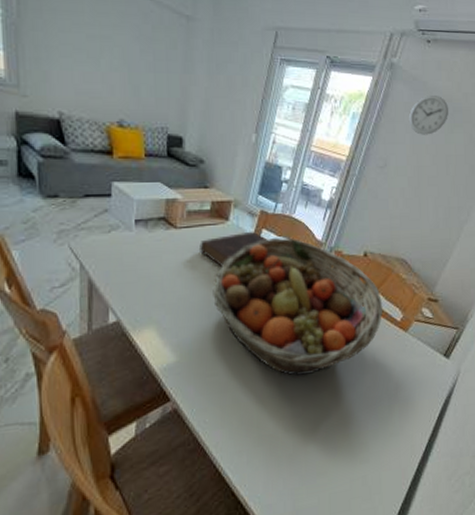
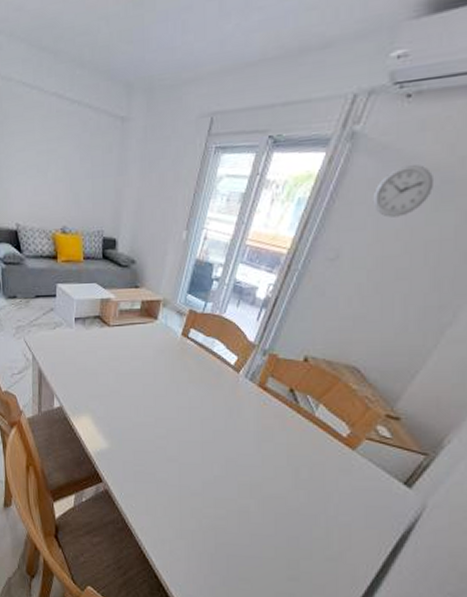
book: present [198,231,267,266] -> none [129,330,195,364]
fruit basket: present [212,237,384,376] -> none [141,337,325,479]

